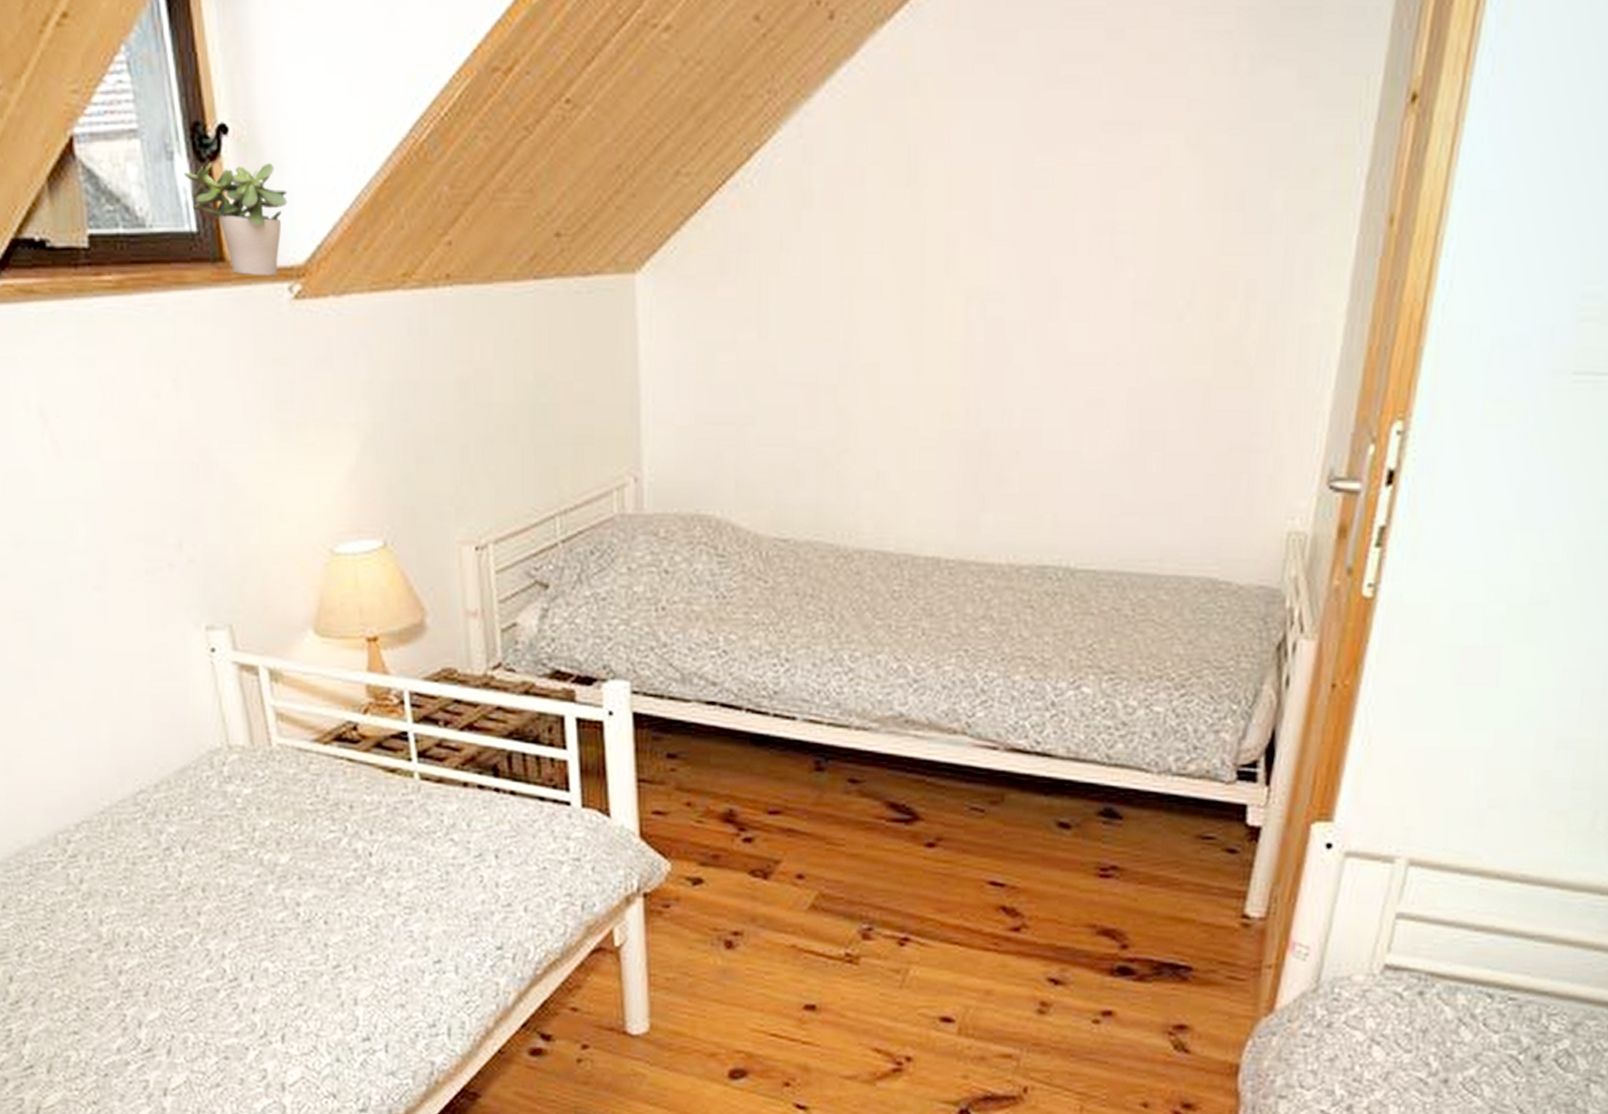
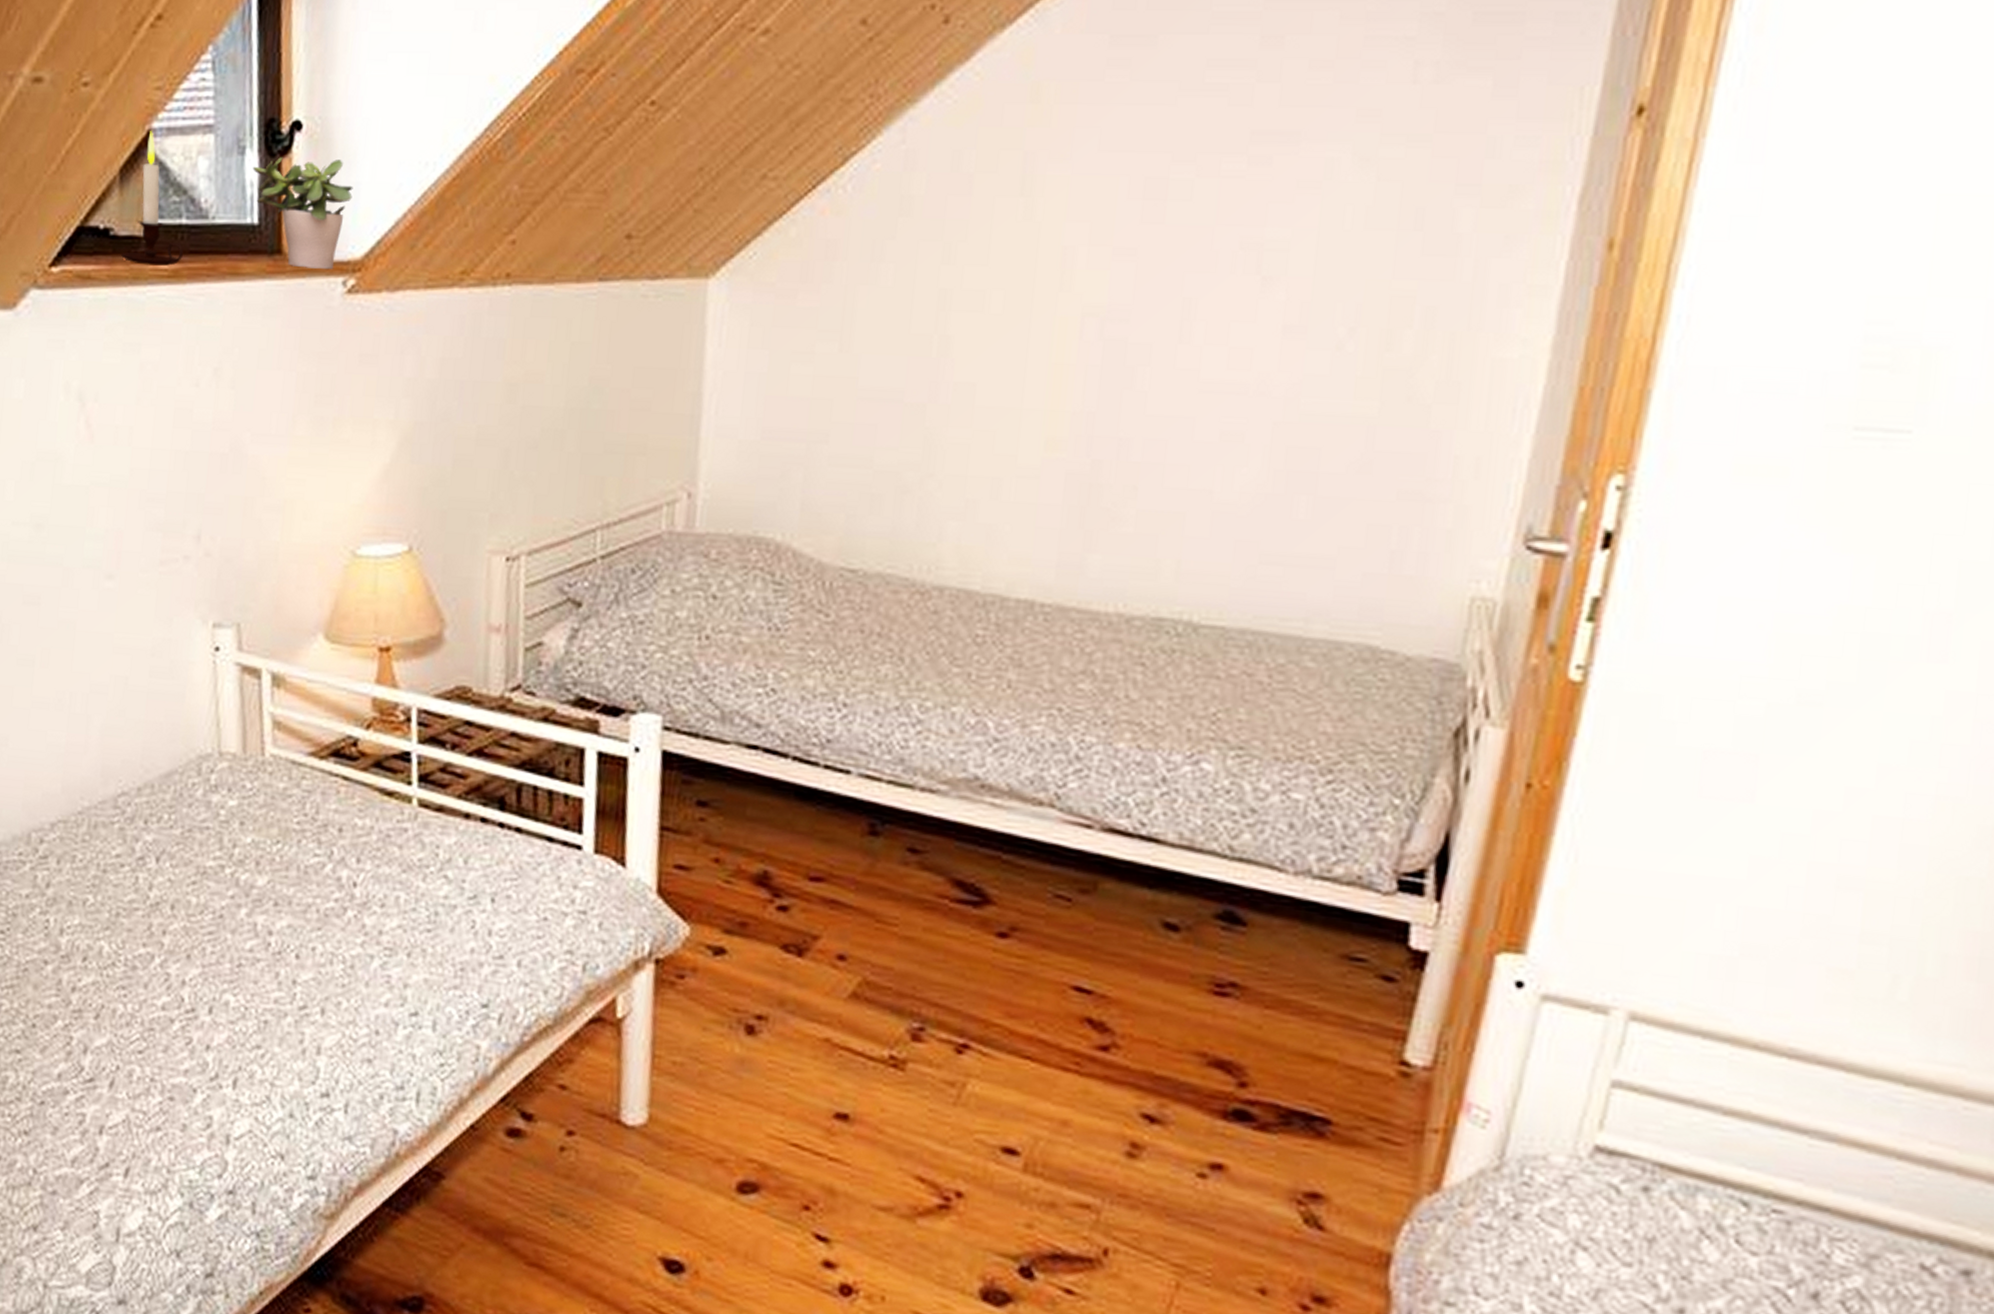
candle: none [60,137,125,277] -> present [120,131,183,266]

